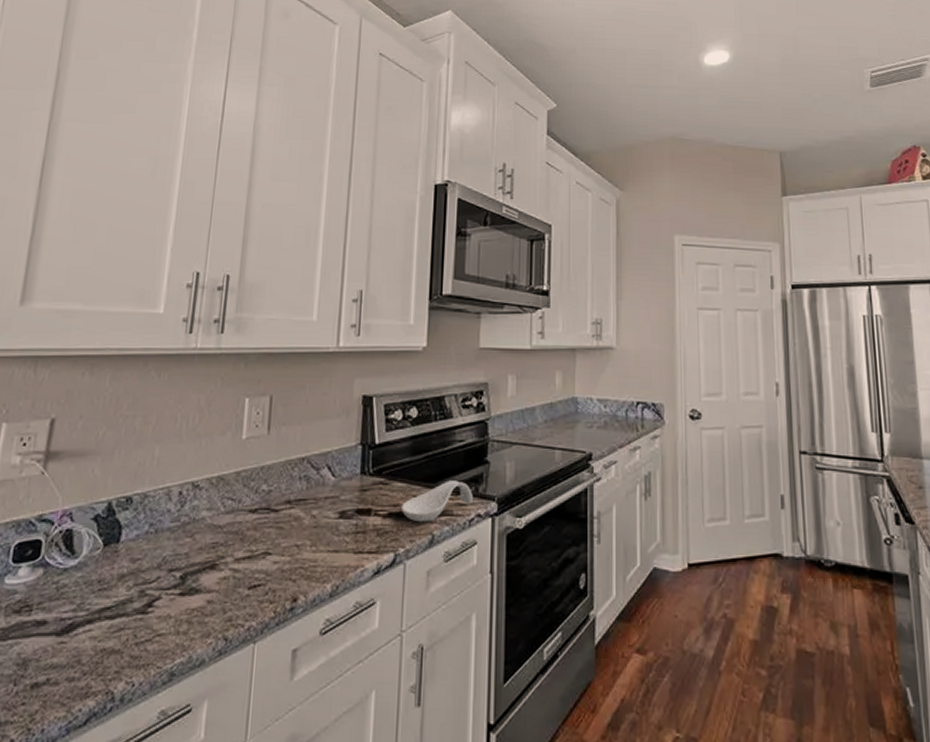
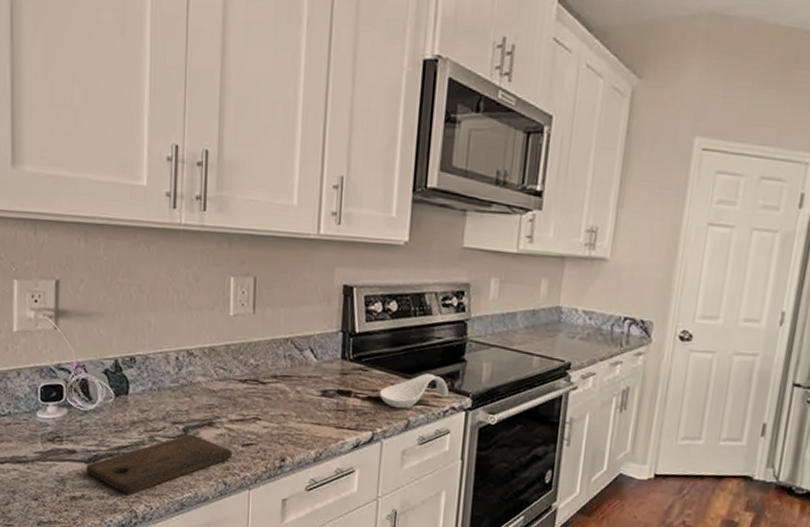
cutting board: none [55,582,237,671] -> present [86,434,233,495]

